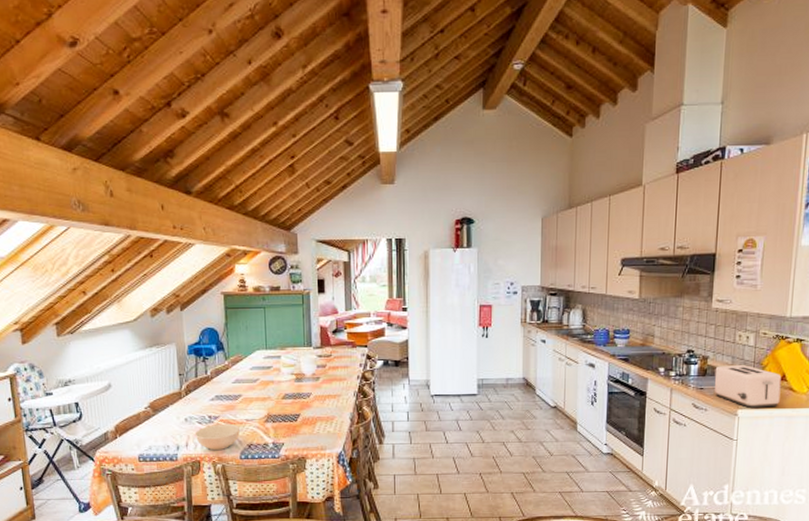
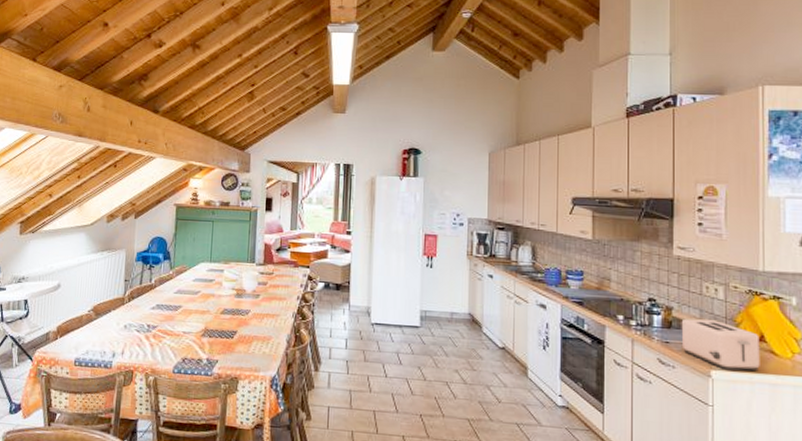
bowl: present [196,423,241,451] -> none [132,334,177,362]

